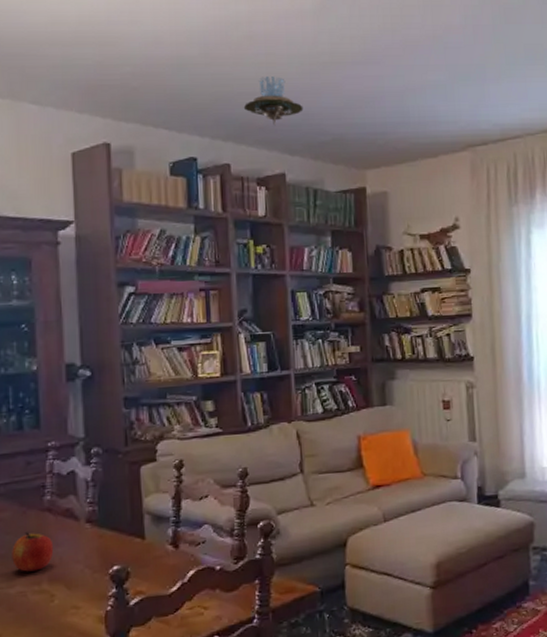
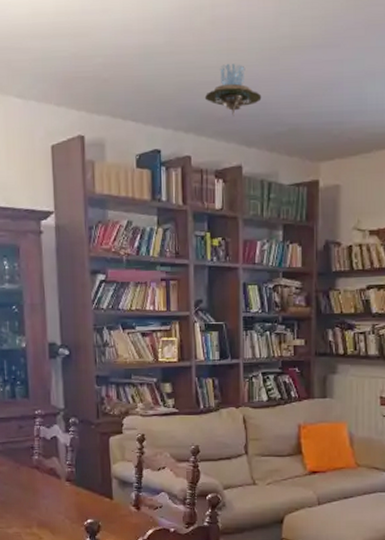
apple: present [12,532,54,572] -> none [9,484,41,517]

